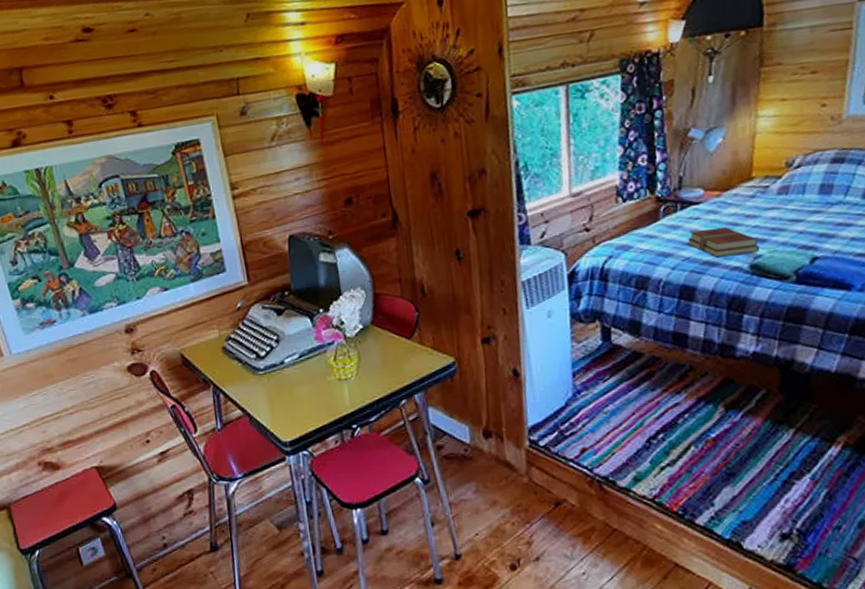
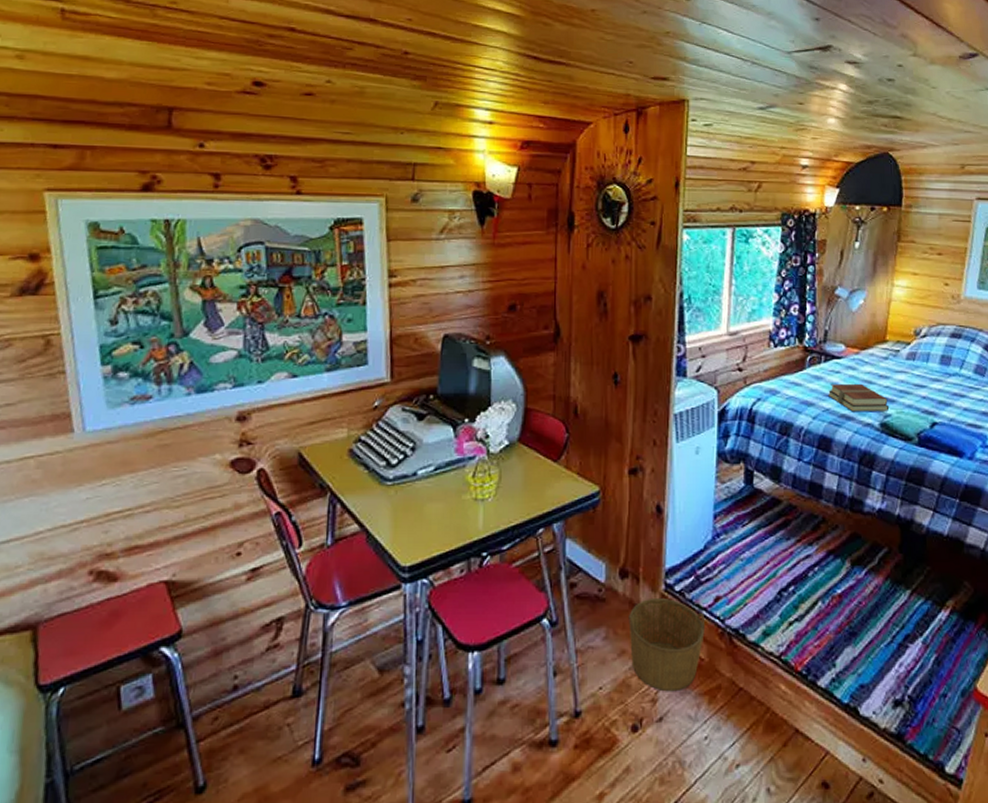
basket: none [496,453,574,535] -> present [628,597,705,692]

